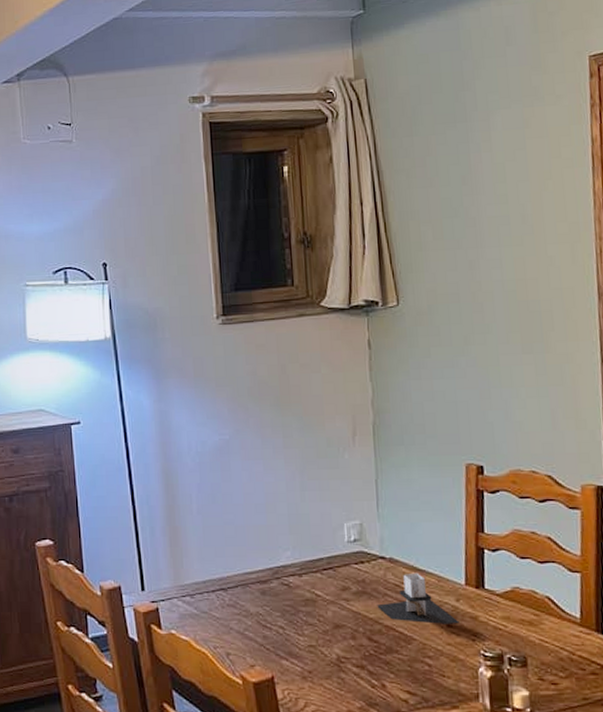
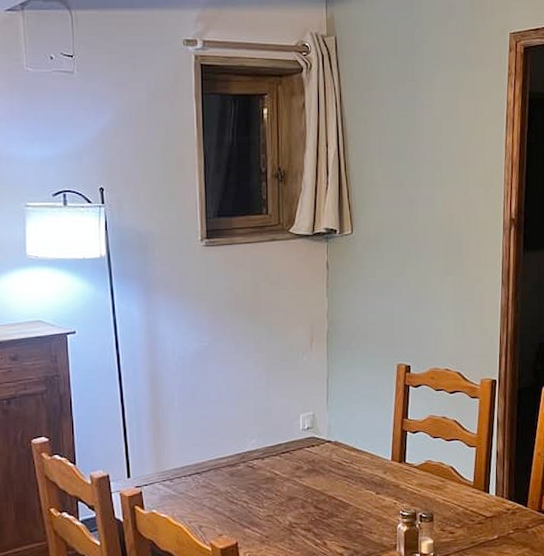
candle: present [377,572,460,624] -> none [323,452,385,493]

